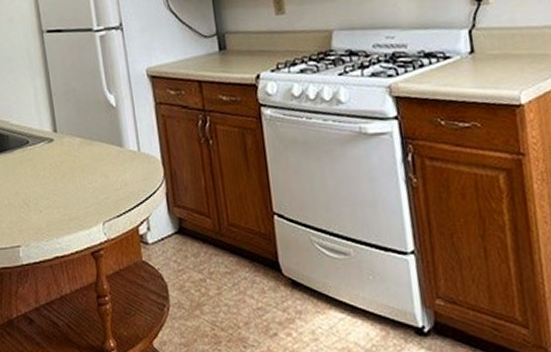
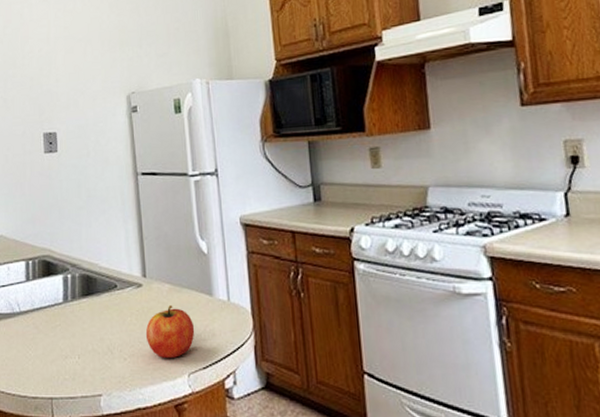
fruit: none [59,158,108,208] -> present [145,305,195,358]

